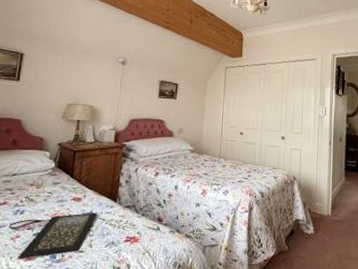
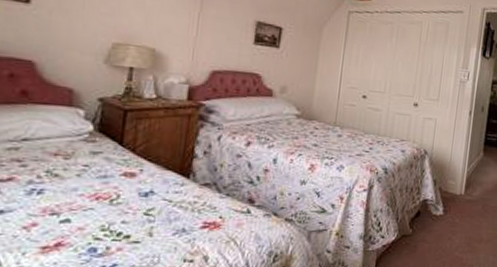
clutch bag: present [9,212,98,262] -> none [18,191,162,258]

